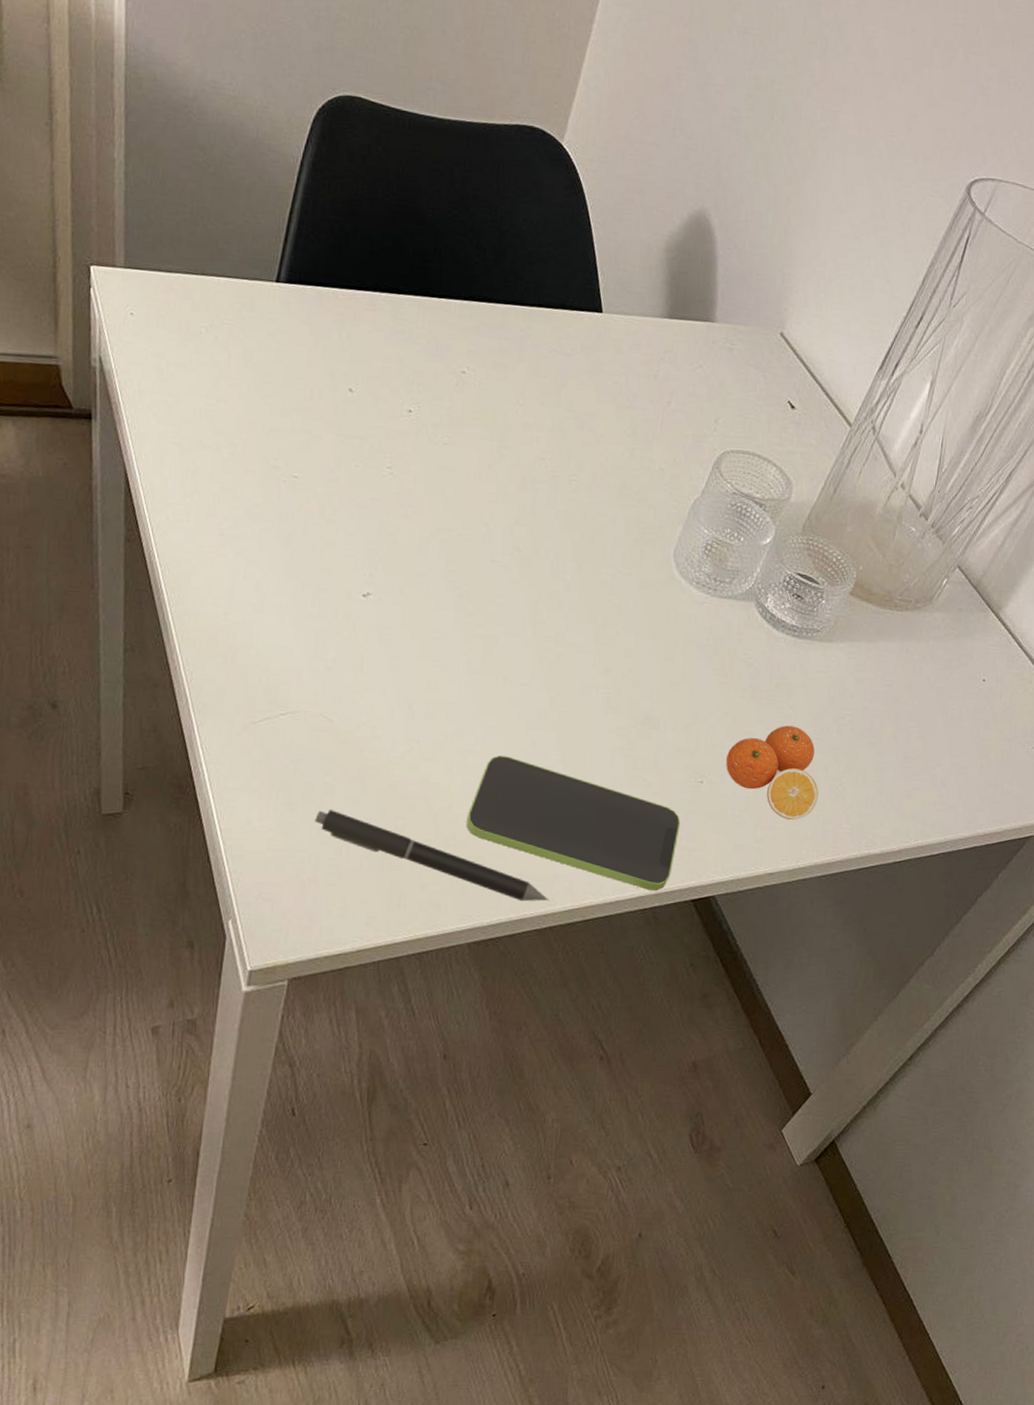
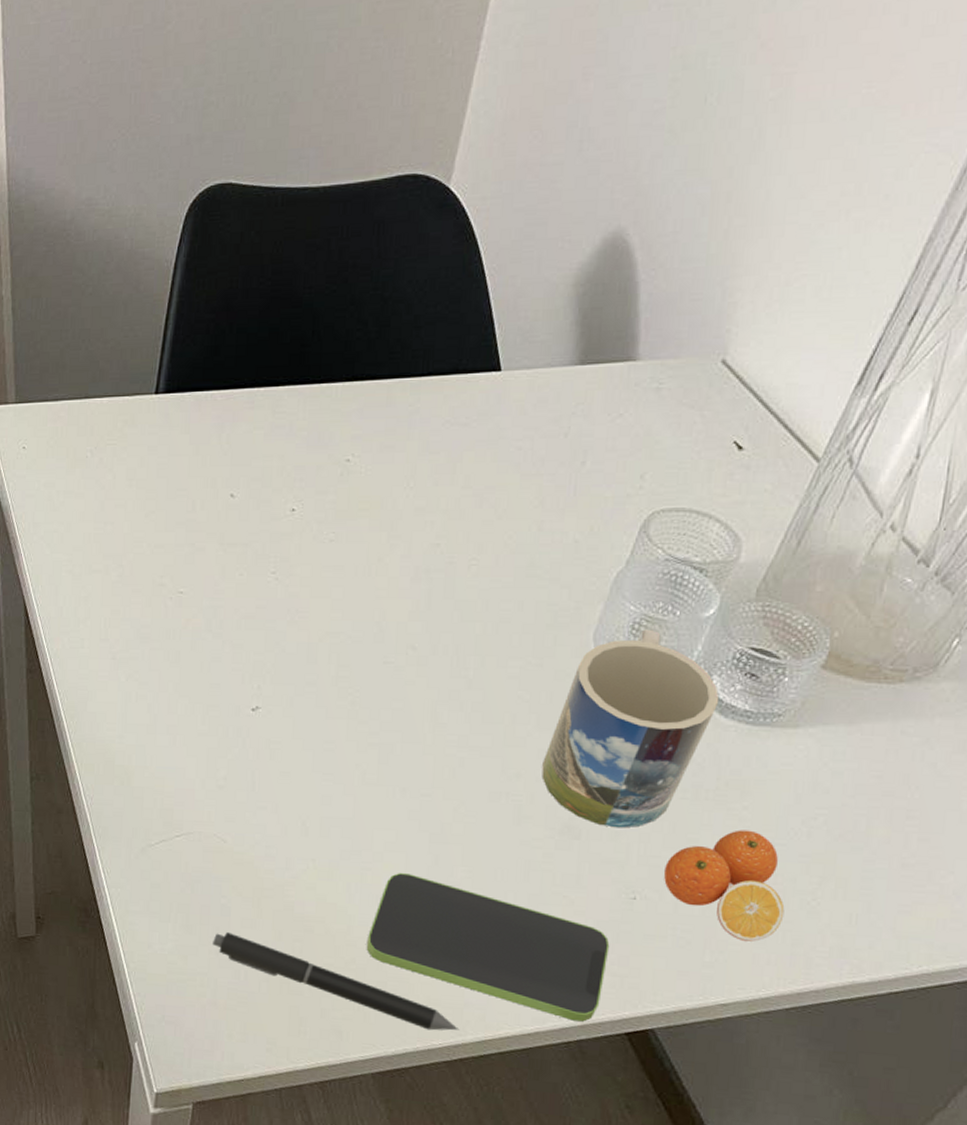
mug: none [627,550,773,721] -> present [542,629,720,828]

